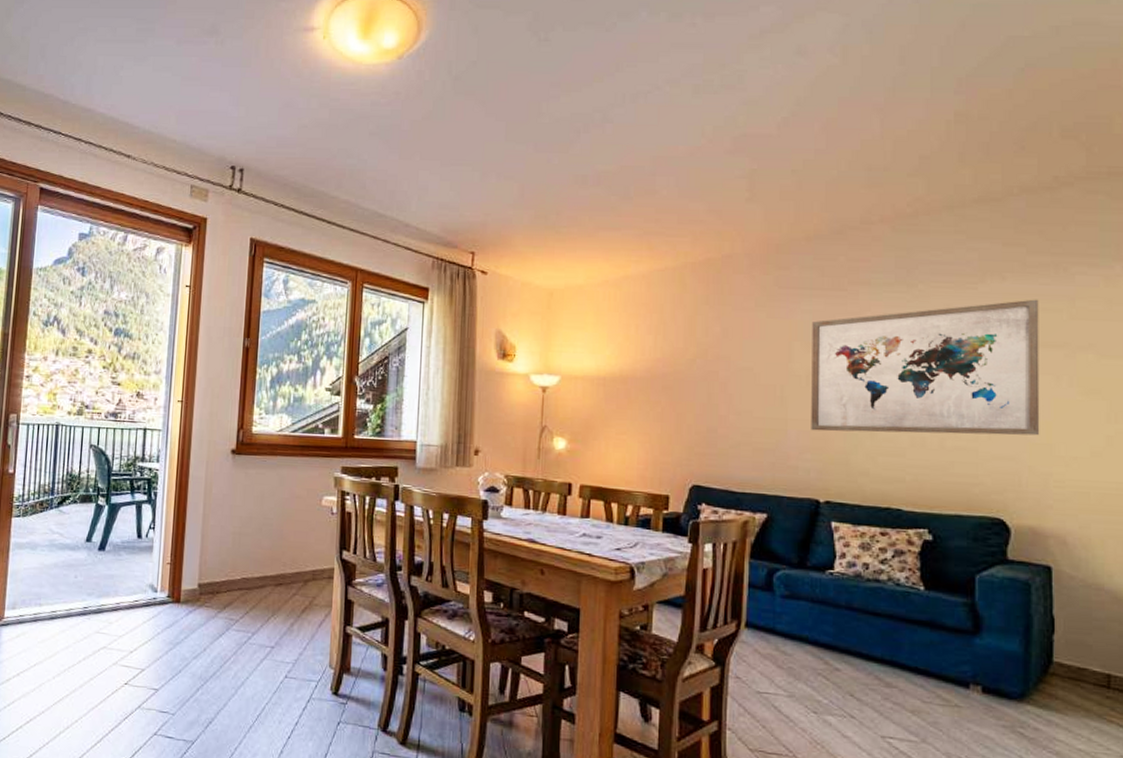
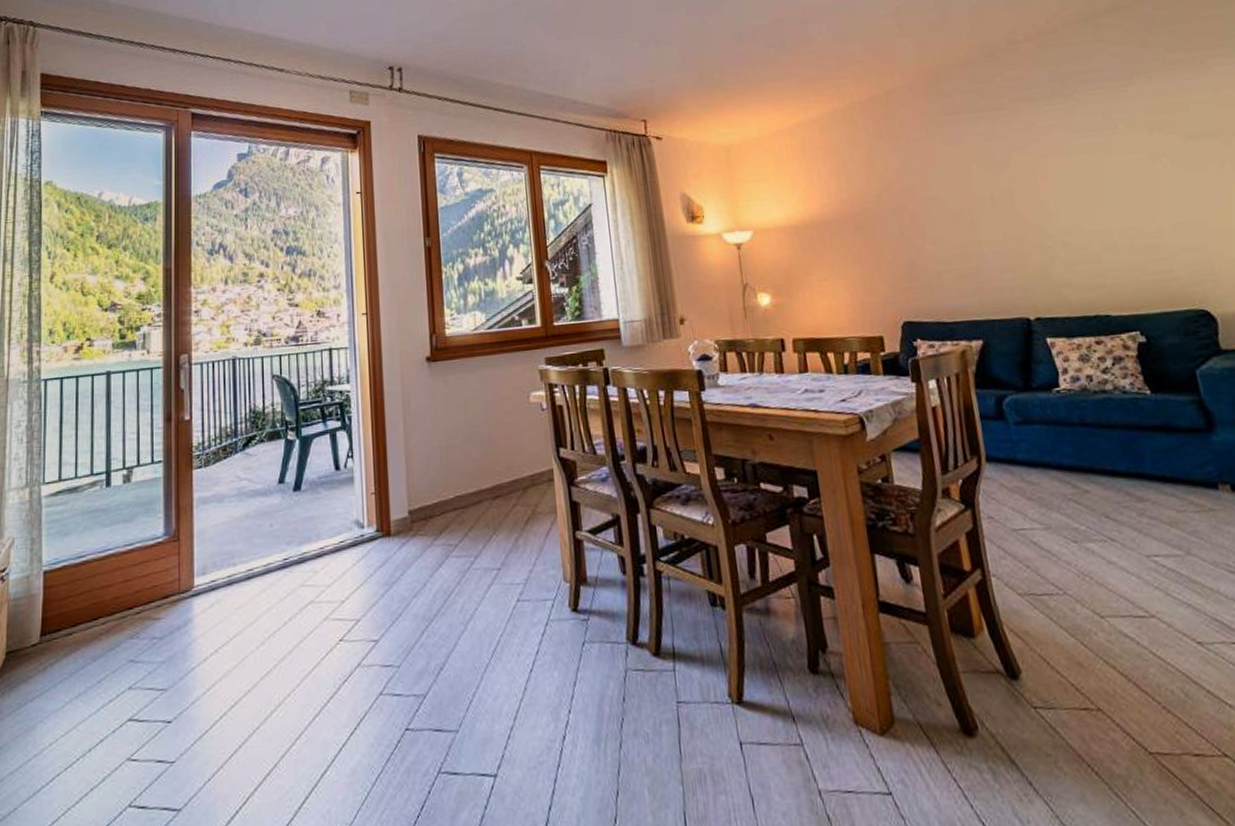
wall art: present [811,299,1040,436] -> none [984,93,1220,250]

